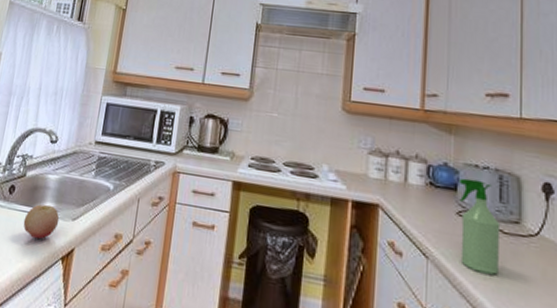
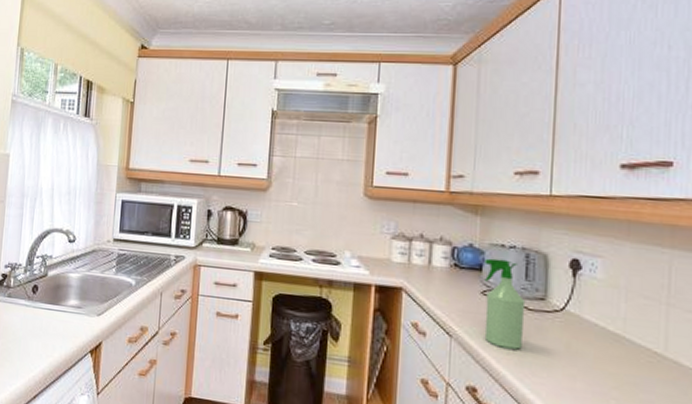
fruit: present [23,204,60,240] -> none [49,302,85,335]

